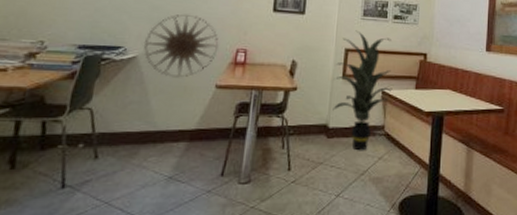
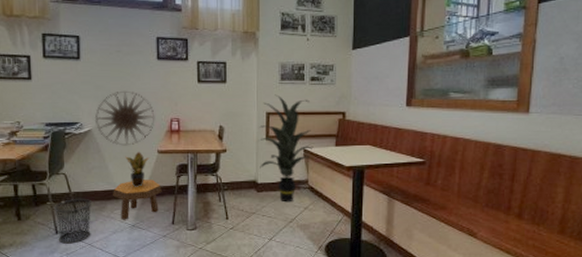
waste bin: none [64,140,121,202] -> present [54,198,92,244]
footstool: none [150,119,215,170] -> present [113,180,162,220]
potted plant: none [174,84,205,129] -> present [125,151,150,187]

